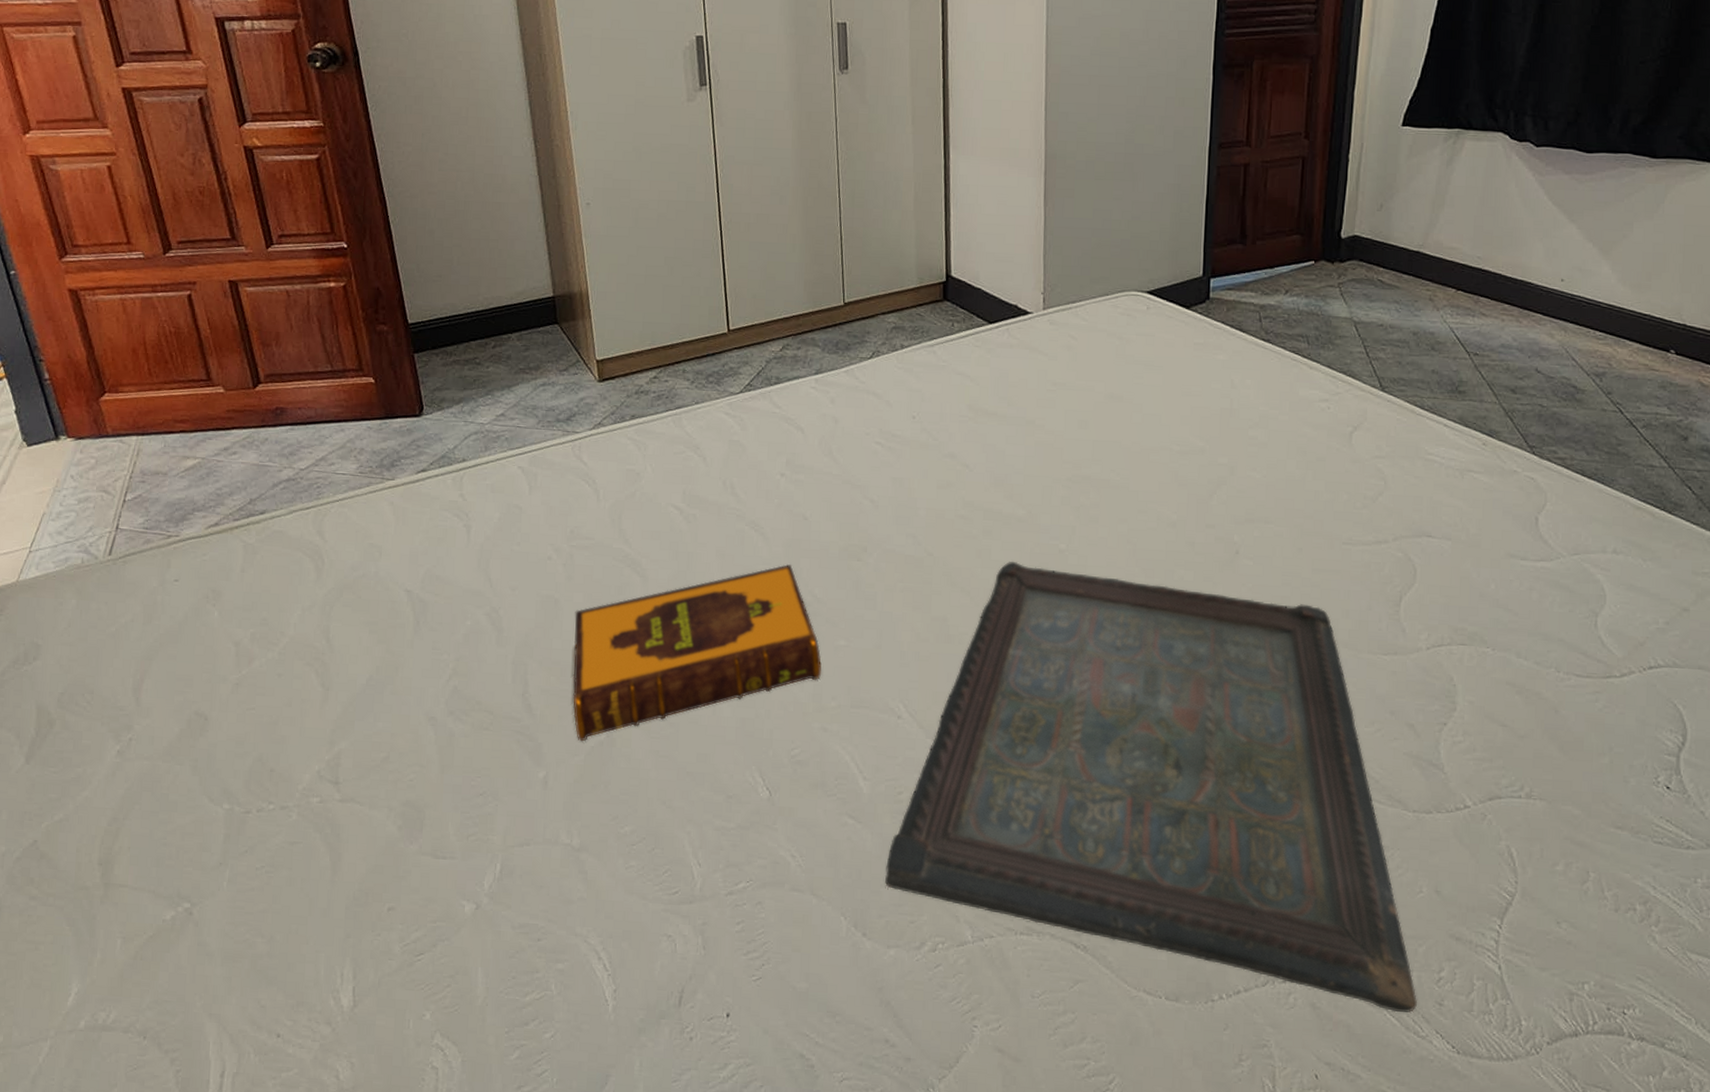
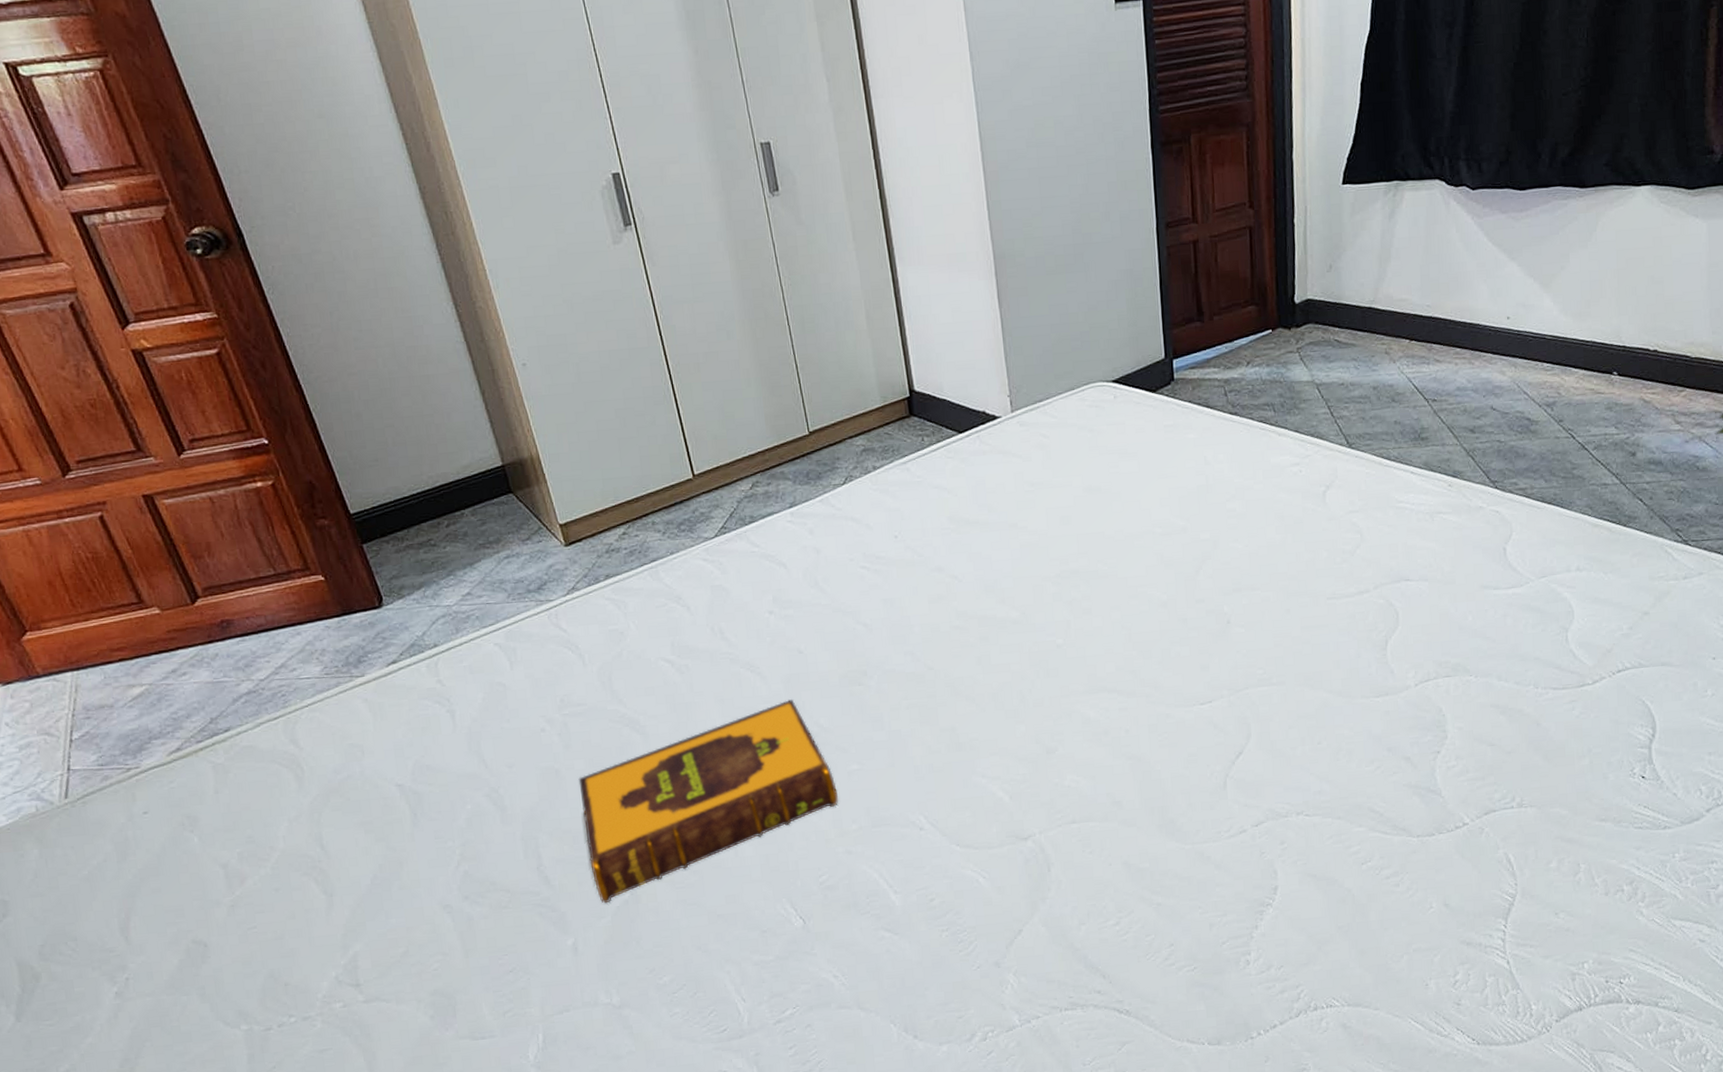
serving tray: present [885,561,1417,1013] -> none [927,661,1437,1019]

